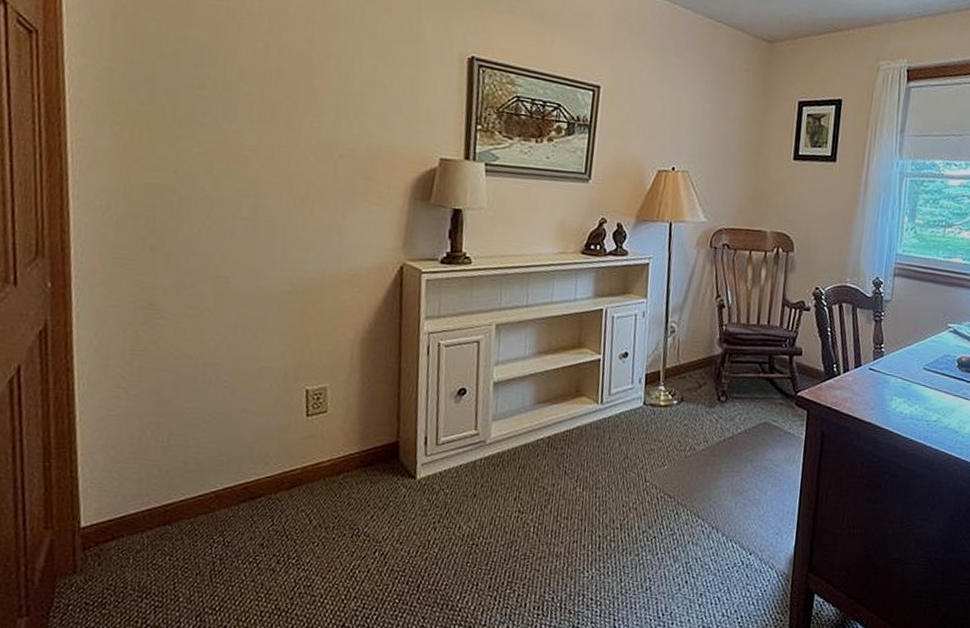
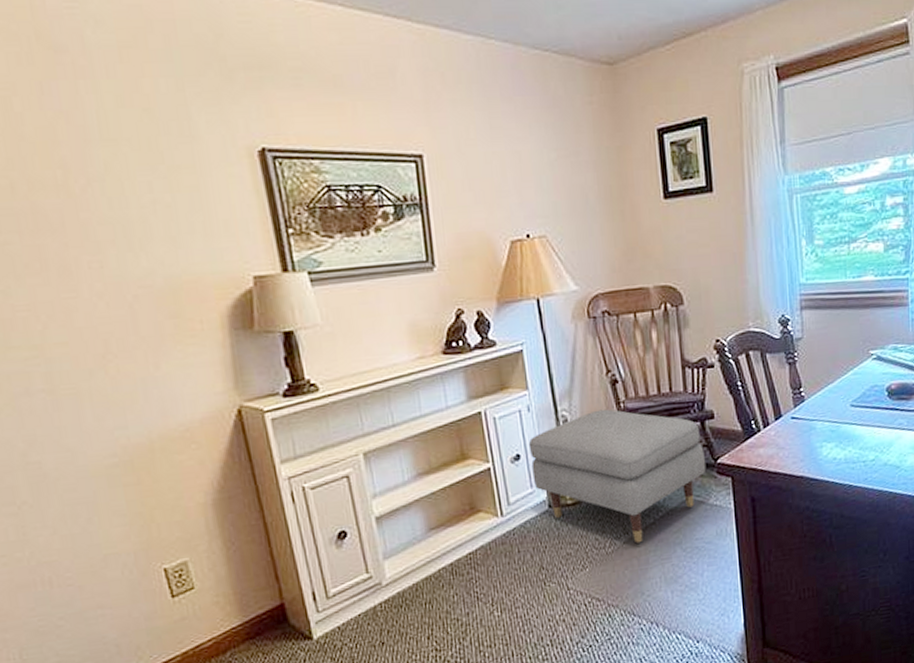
ottoman: none [635,327,788,453] -> present [528,409,706,543]

